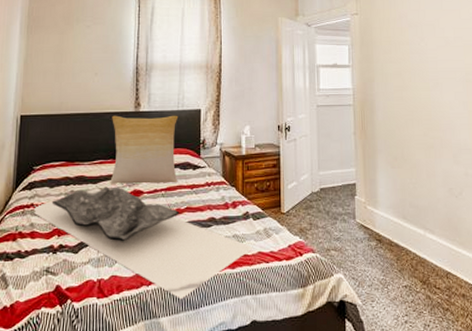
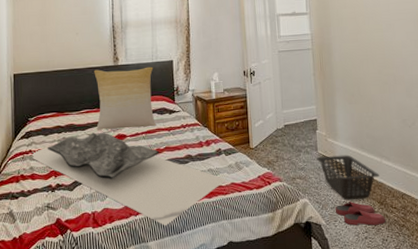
laundry basket: none [353,225,422,277] -> present [315,154,379,200]
slippers: none [373,279,428,308] -> present [335,202,385,226]

